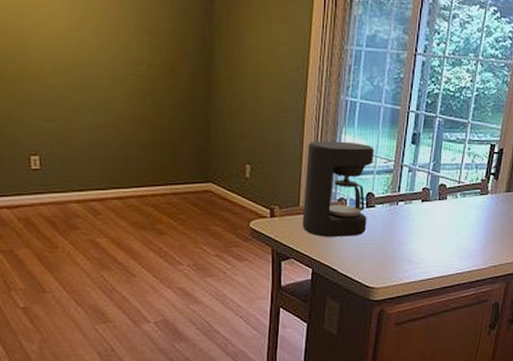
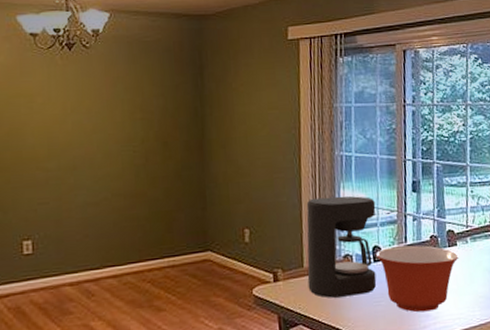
mixing bowl: none [368,195,448,258] -> present [375,245,460,313]

